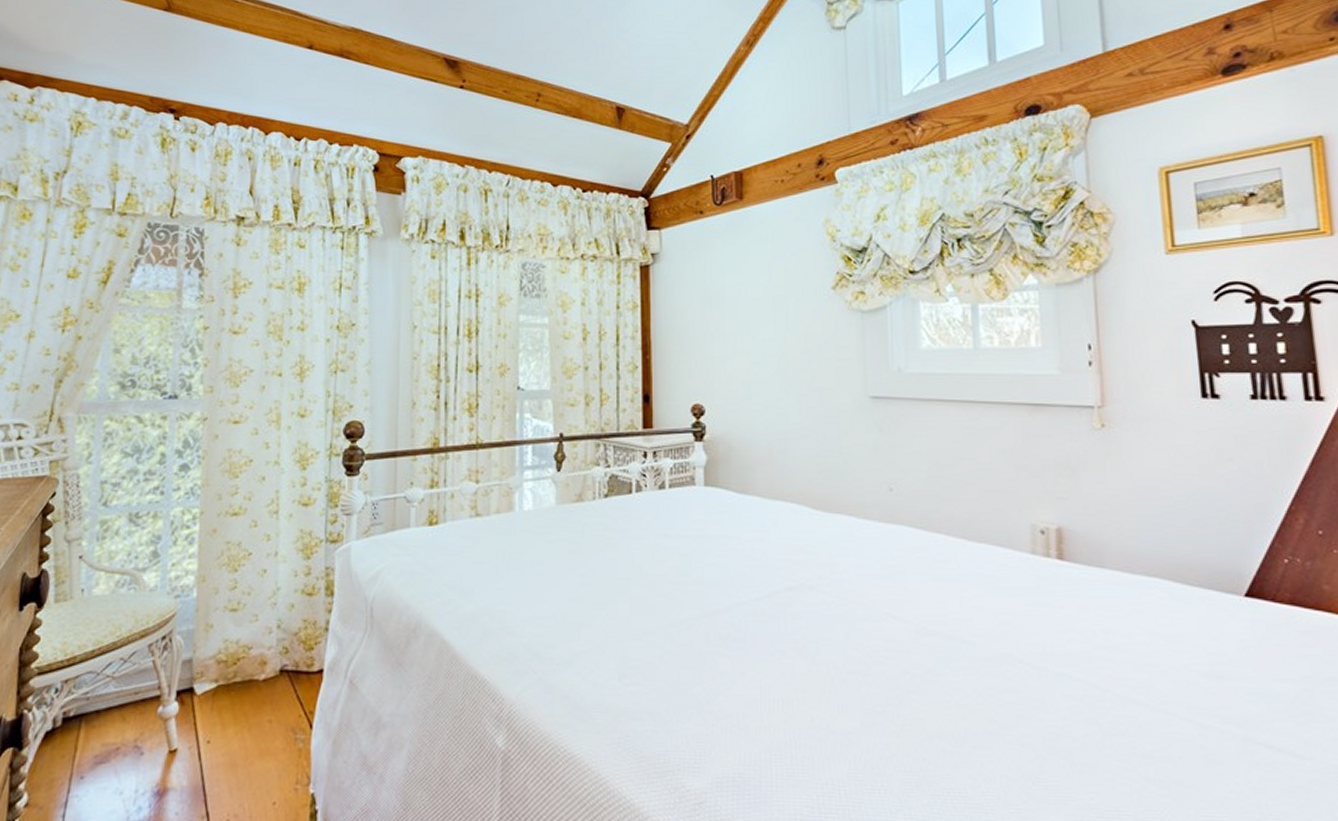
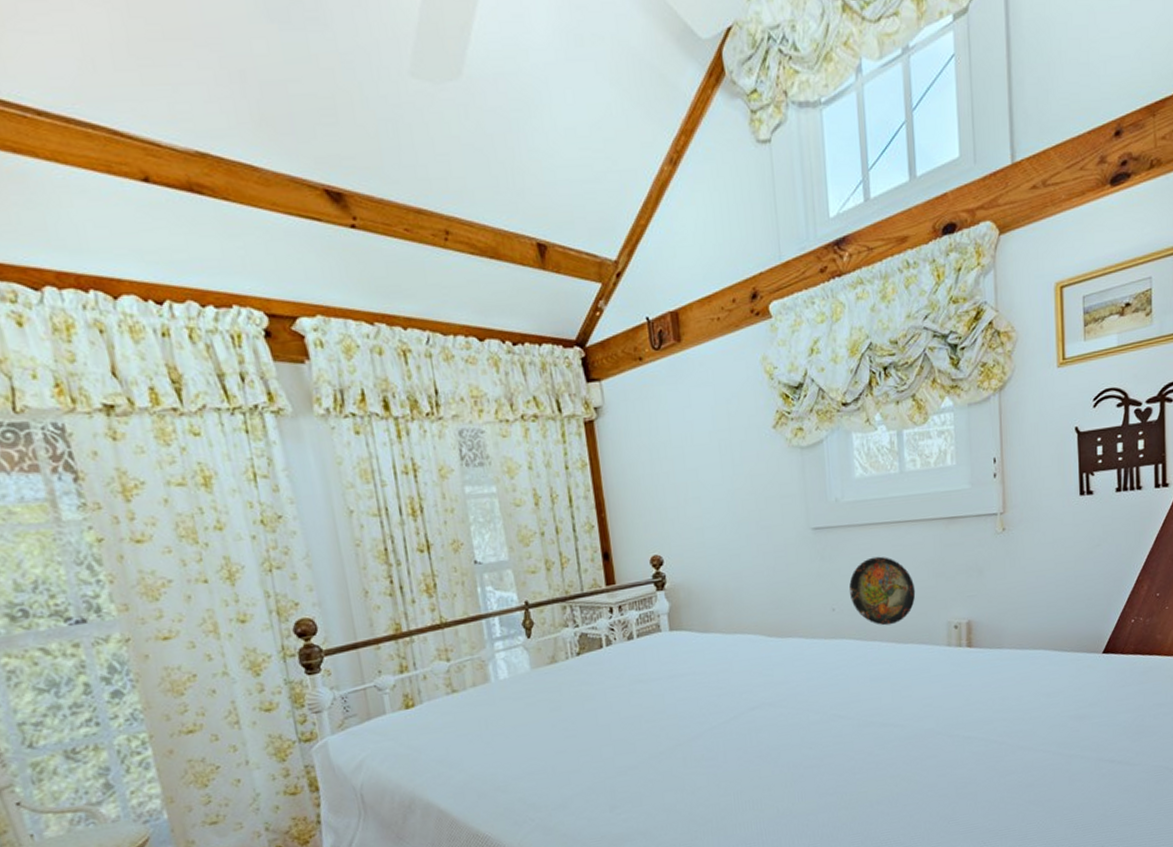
decorative plate: none [910,437,992,518] -> present [849,556,916,626]

